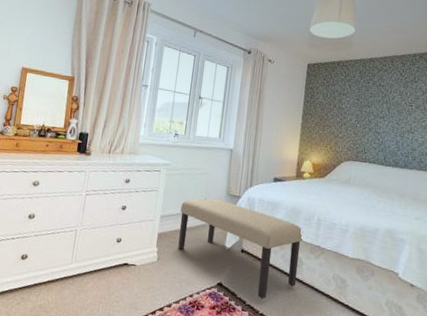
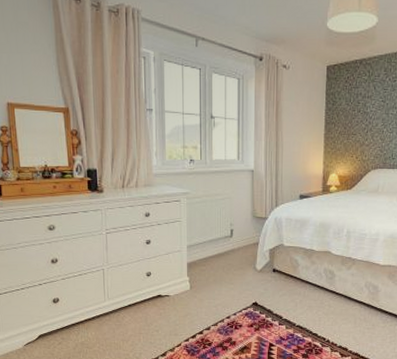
bench: present [178,198,303,299] -> none [207,223,333,313]

